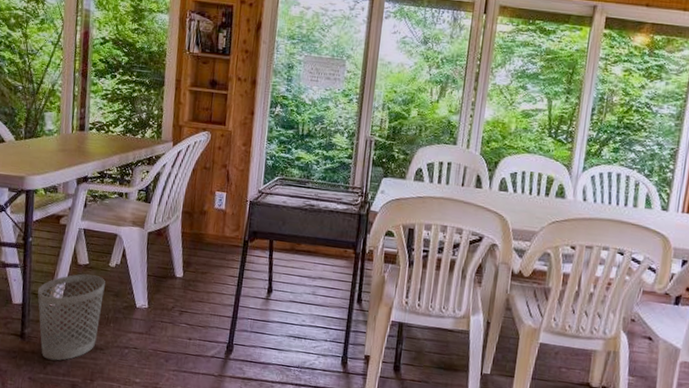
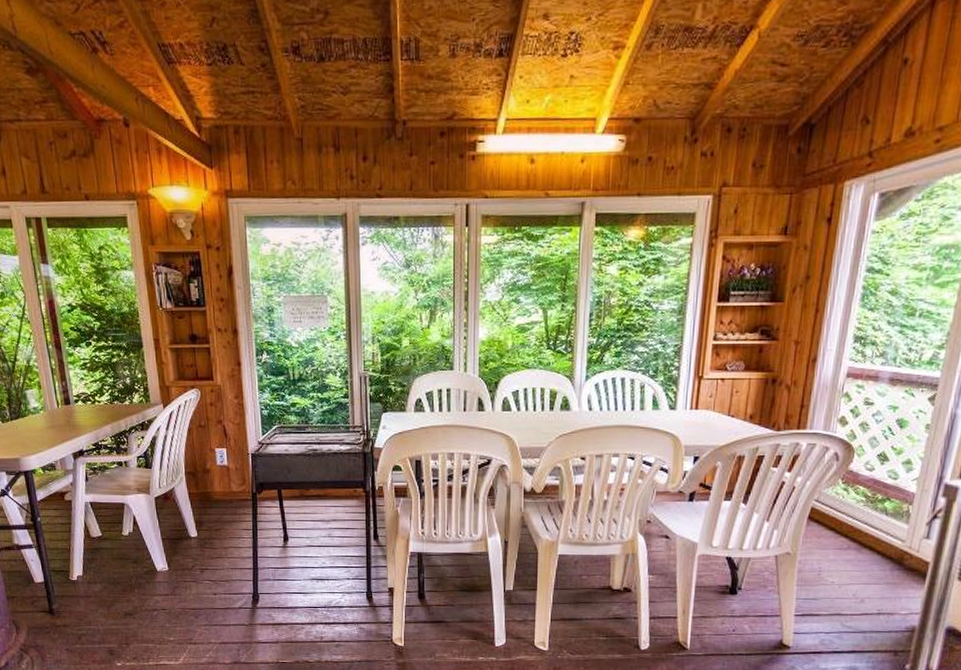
wastebasket: present [37,274,105,361] -> none [56,546,124,631]

